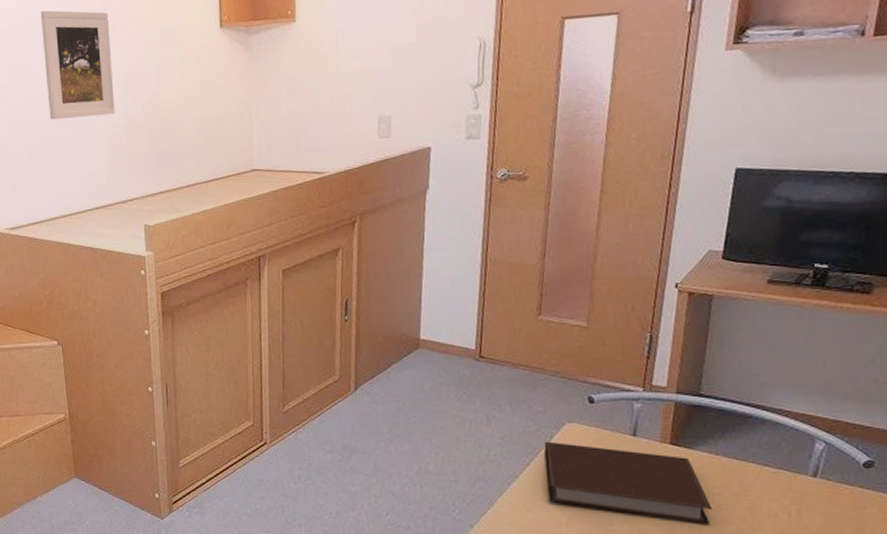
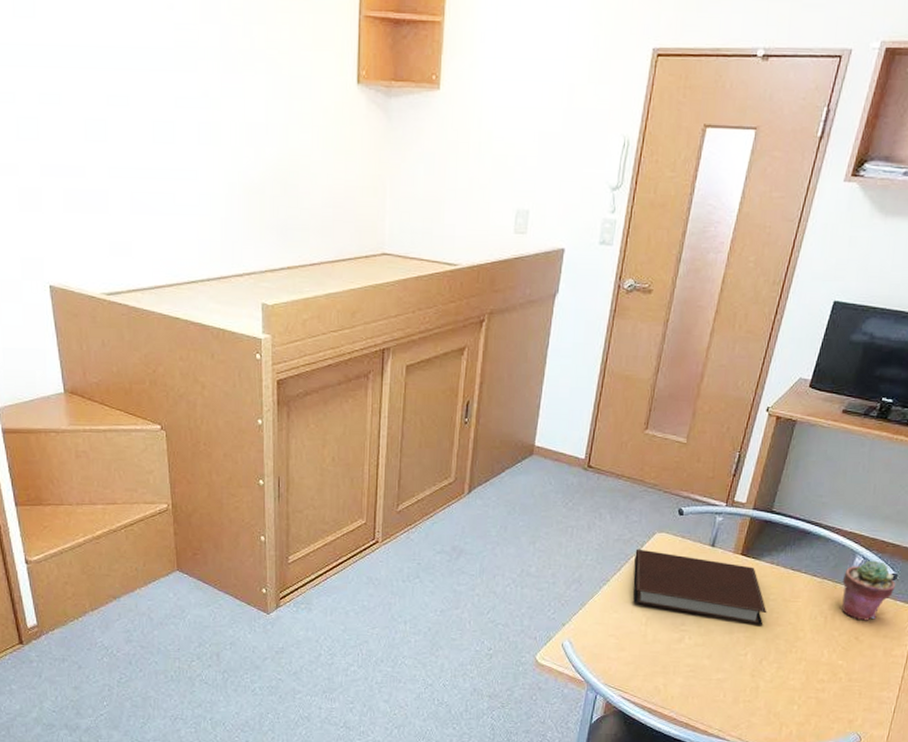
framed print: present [40,10,115,120] -> none [147,30,233,172]
potted succulent: none [802,445,874,517] -> present [842,560,895,621]

